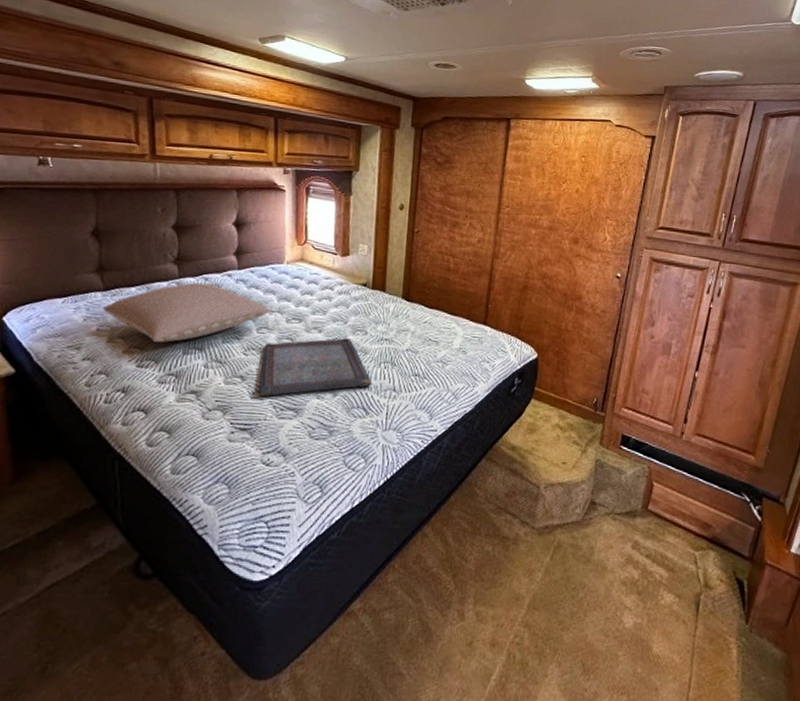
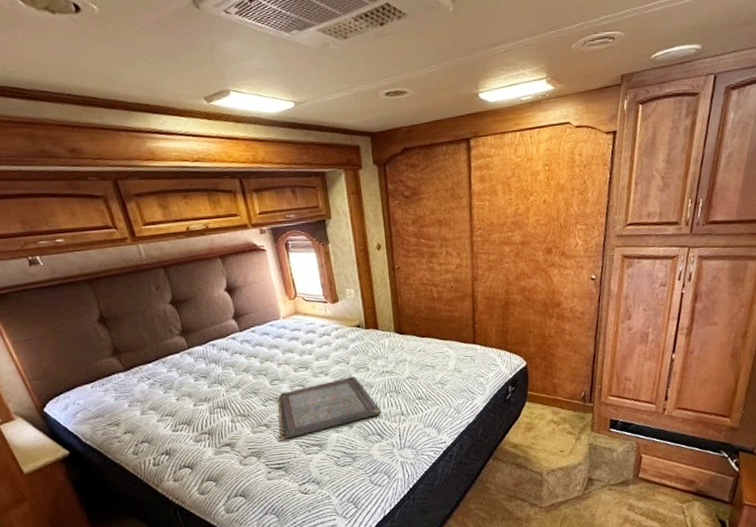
pillow: present [103,282,271,343] -> none [129,348,279,408]

